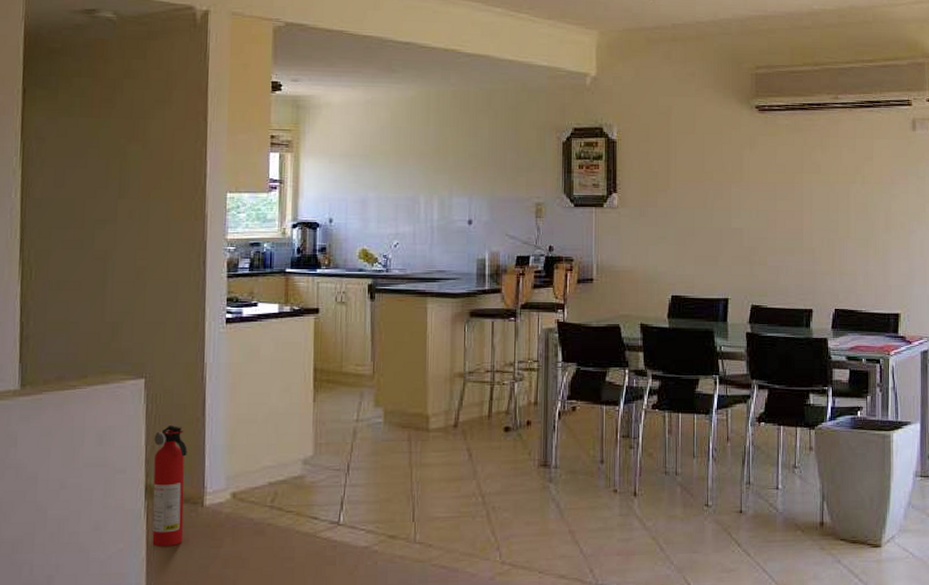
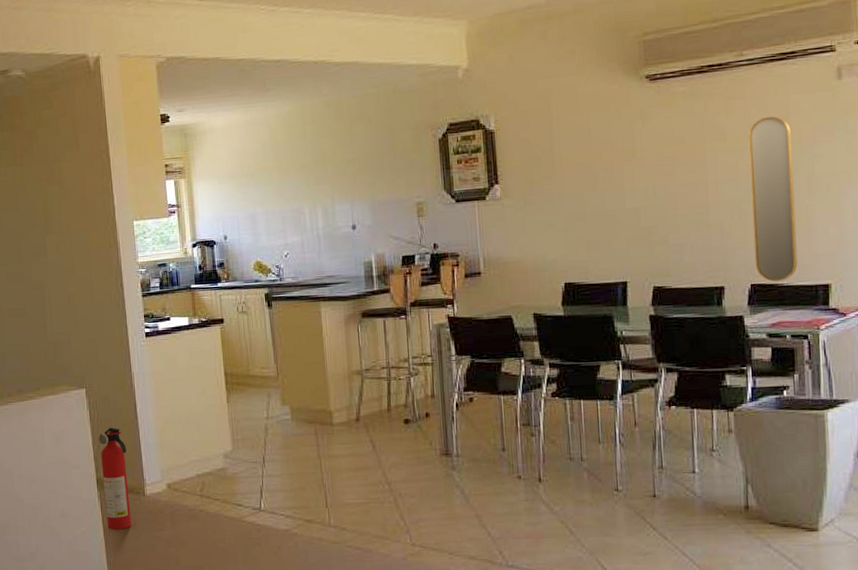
home mirror: none [839,157,874,308] -> present [749,116,798,282]

